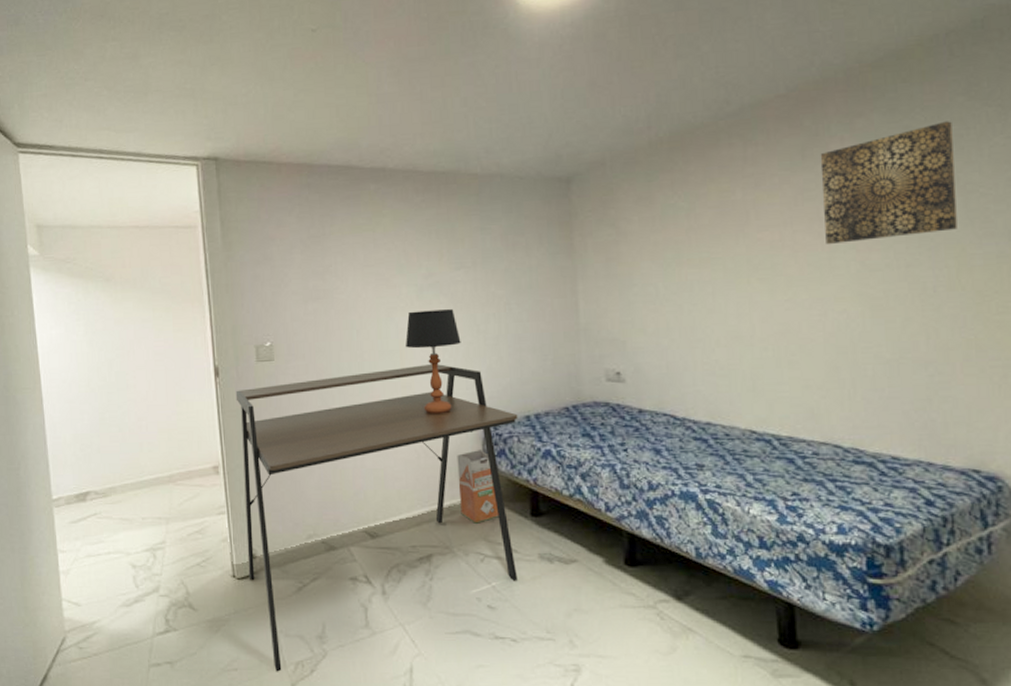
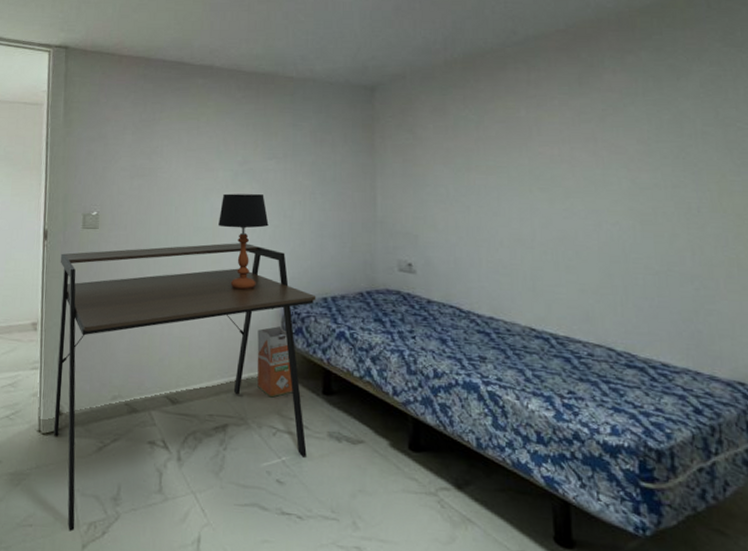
wall art: present [820,121,957,244] -> none [595,63,718,162]

